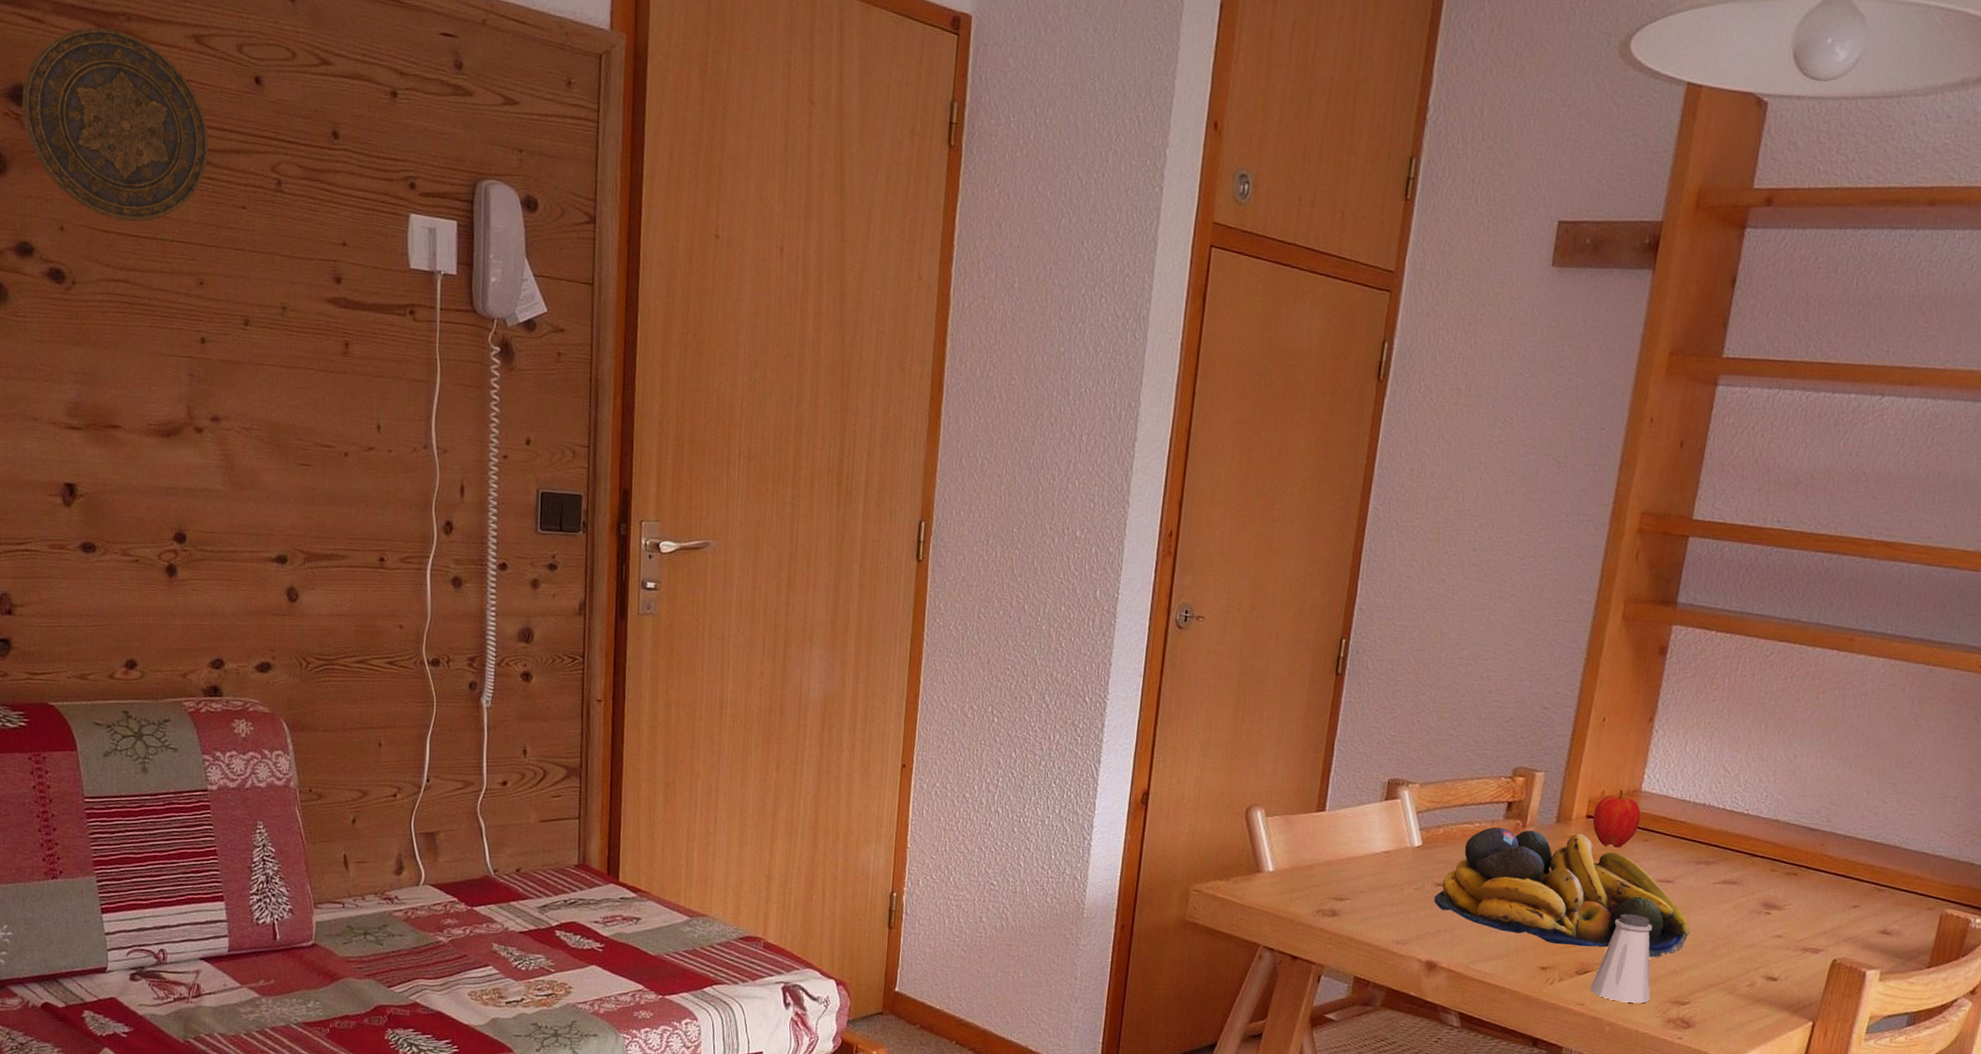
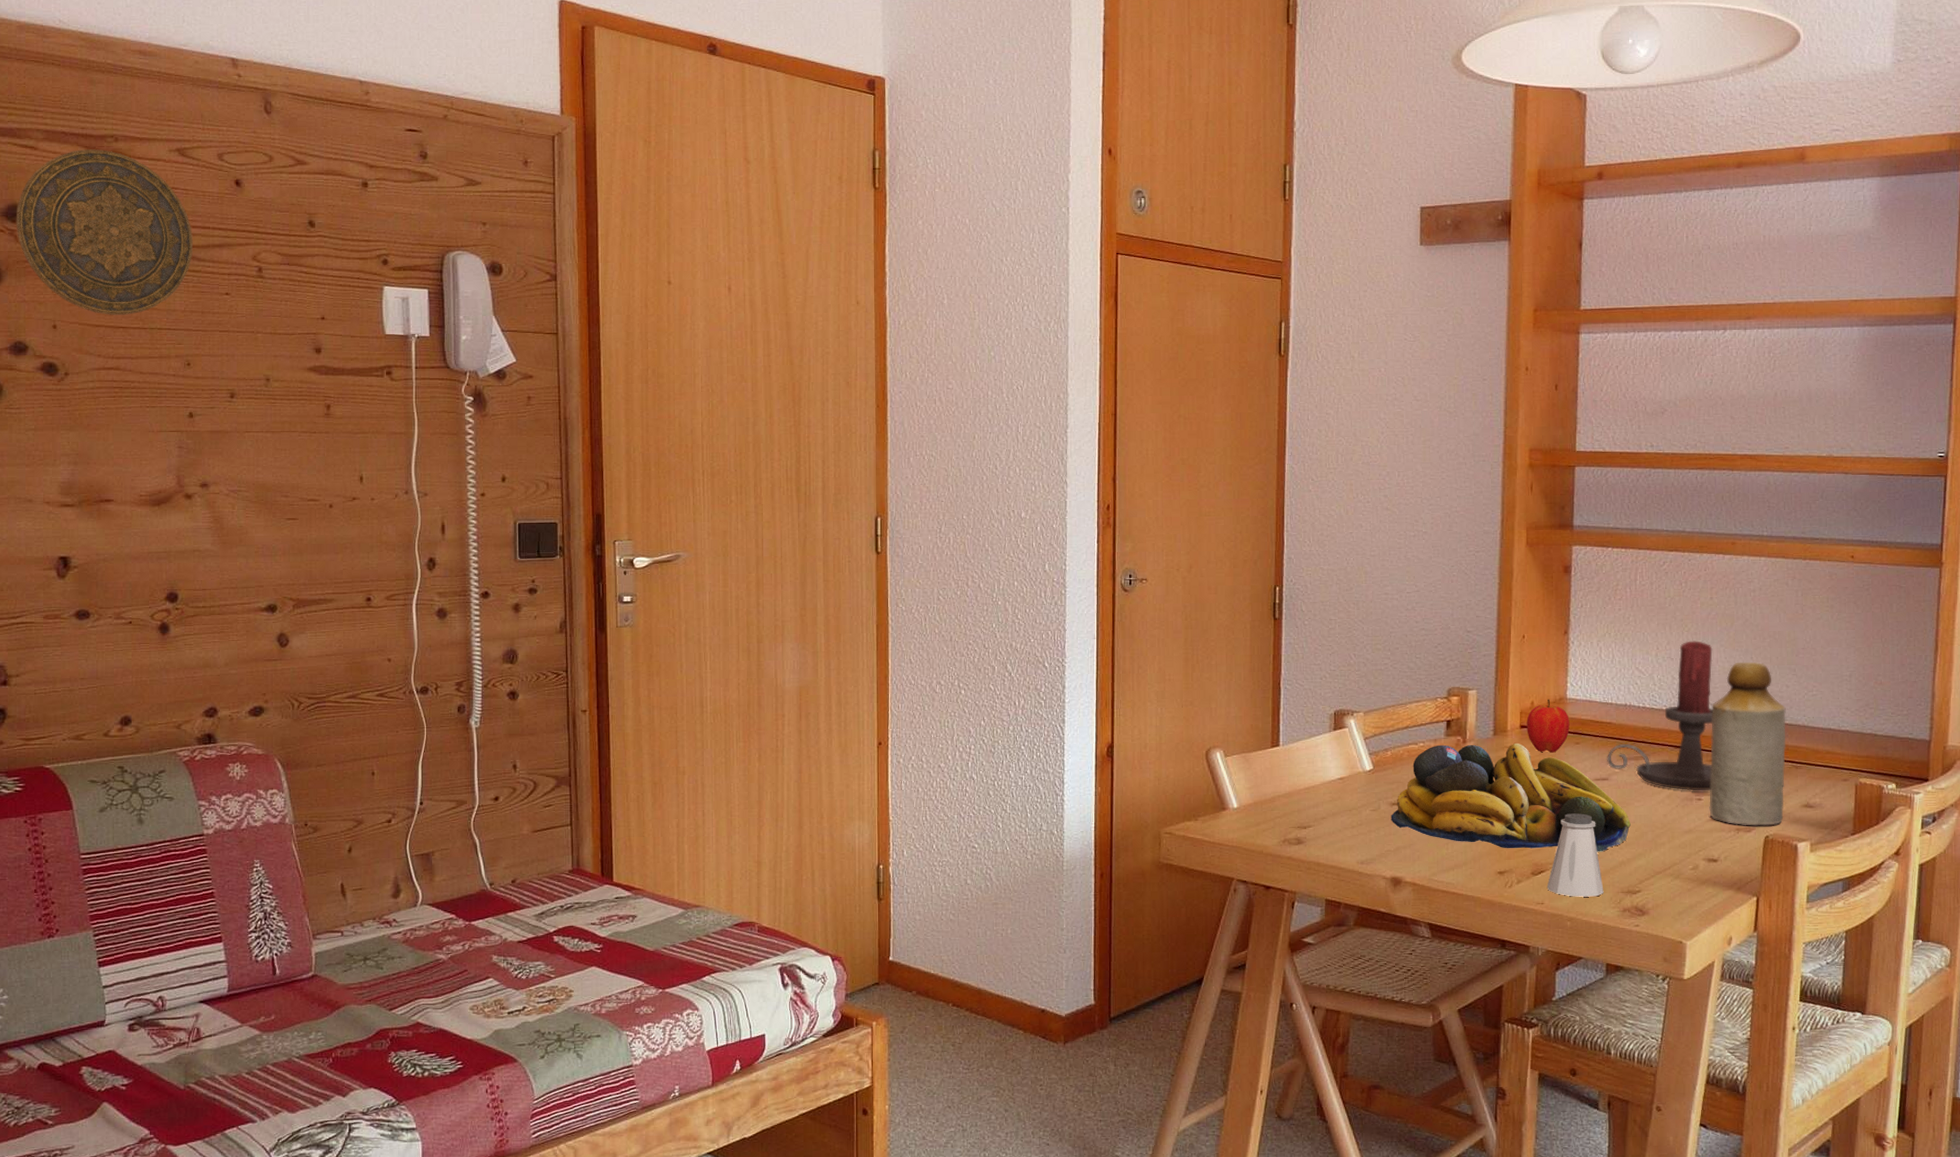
candle holder: none [1674,741,1809,905] -> present [1606,641,1713,791]
bottle: none [1777,770,1879,949] -> present [1709,661,1787,826]

